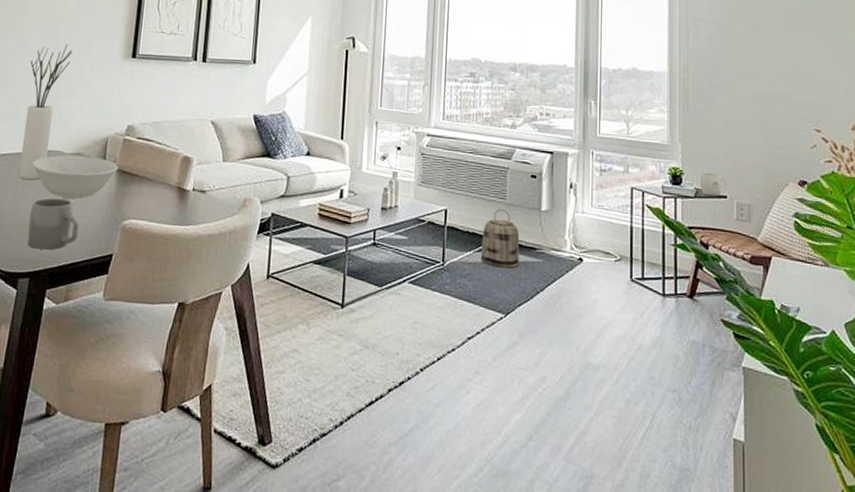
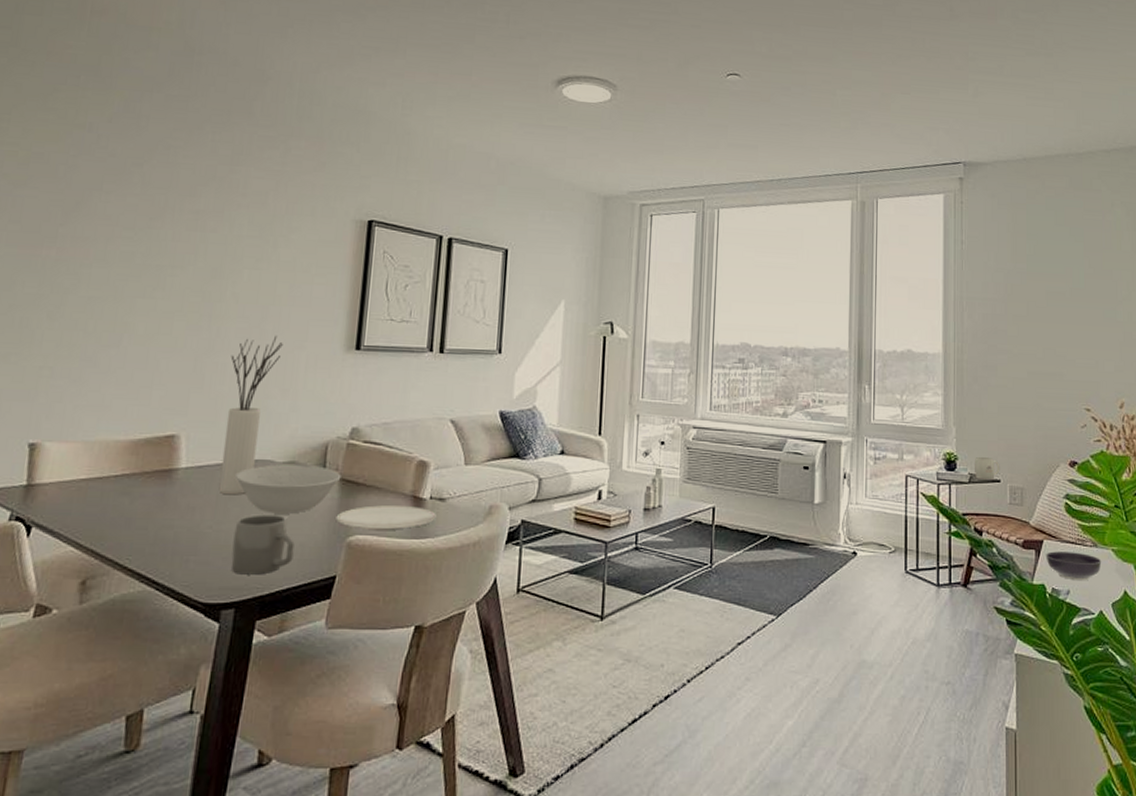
plate: none [113,194,198,217] -> present [336,505,436,531]
basket: present [480,209,520,269] -> none [750,505,792,567]
bowl: none [774,268,834,300] -> present [1046,551,1102,581]

